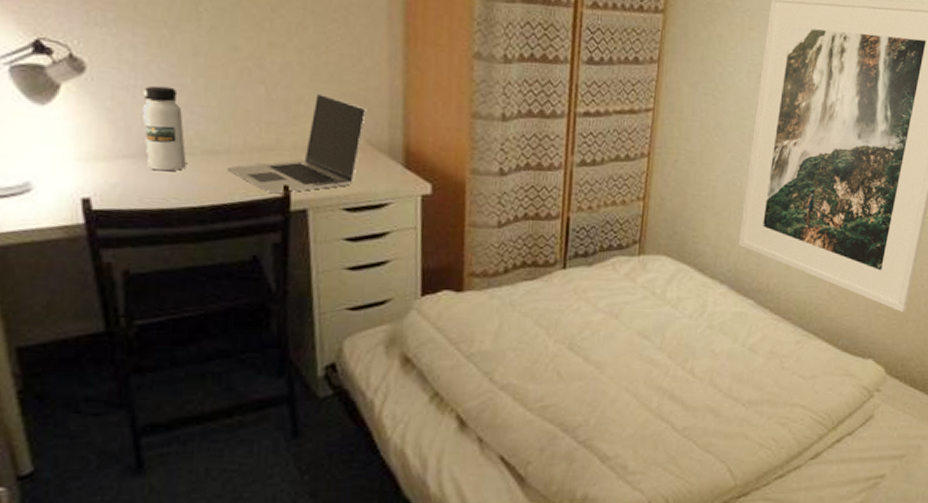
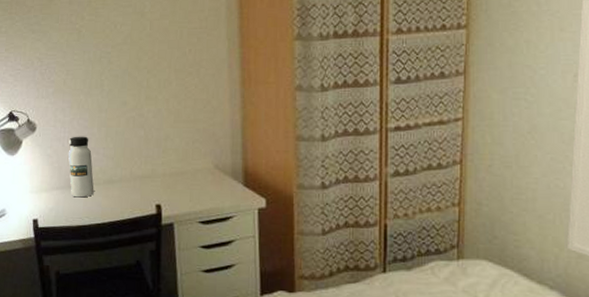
laptop: present [226,93,367,194] -> none [119,131,215,212]

